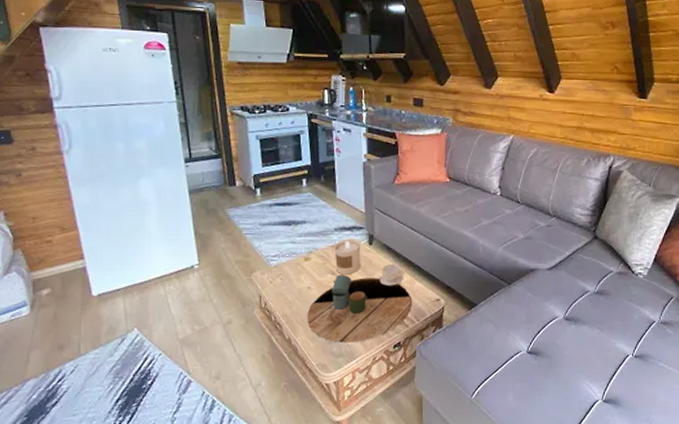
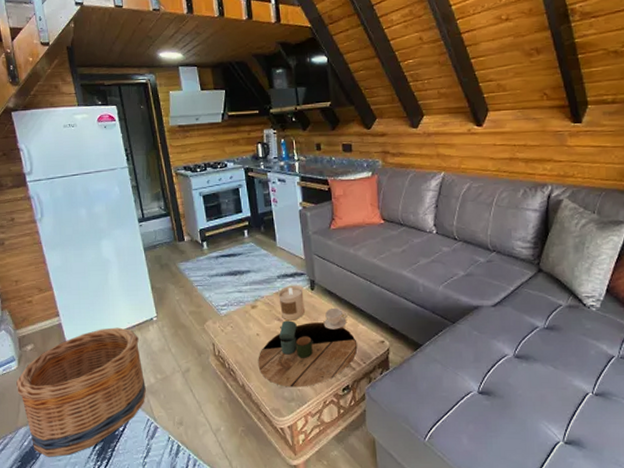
basket: none [27,274,181,413] -> present [16,327,146,458]

